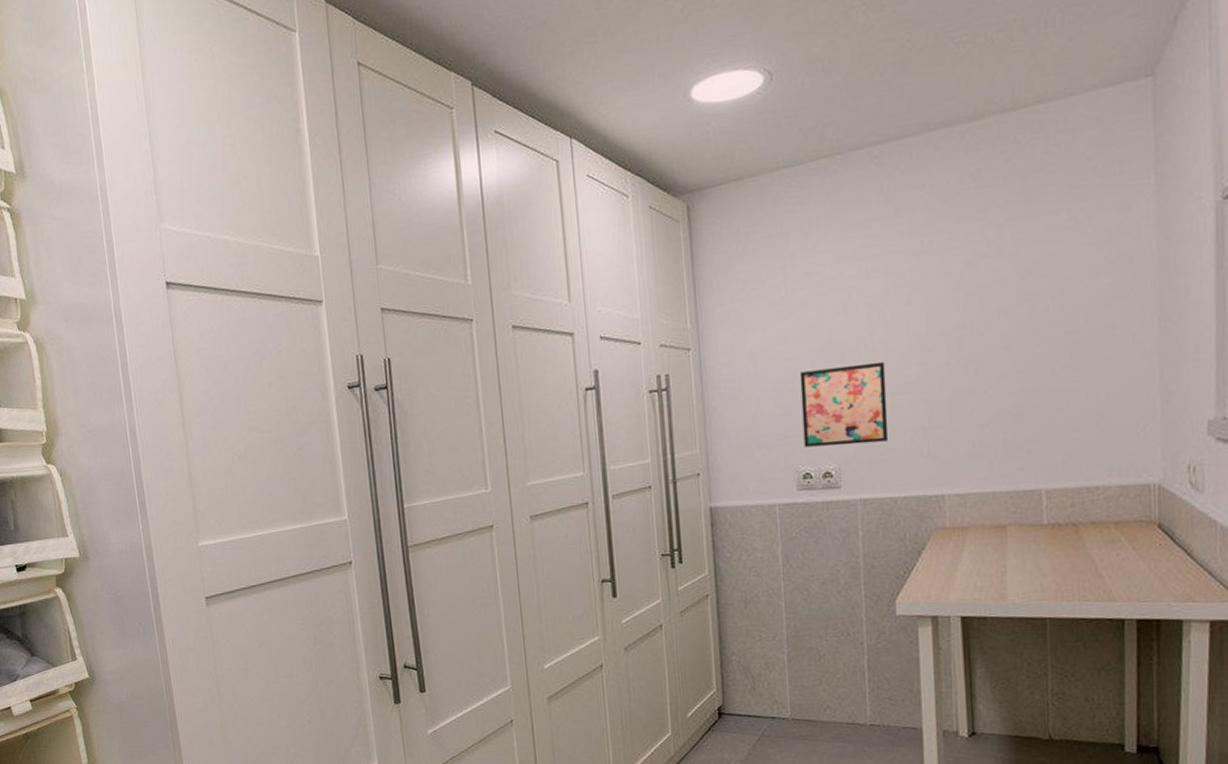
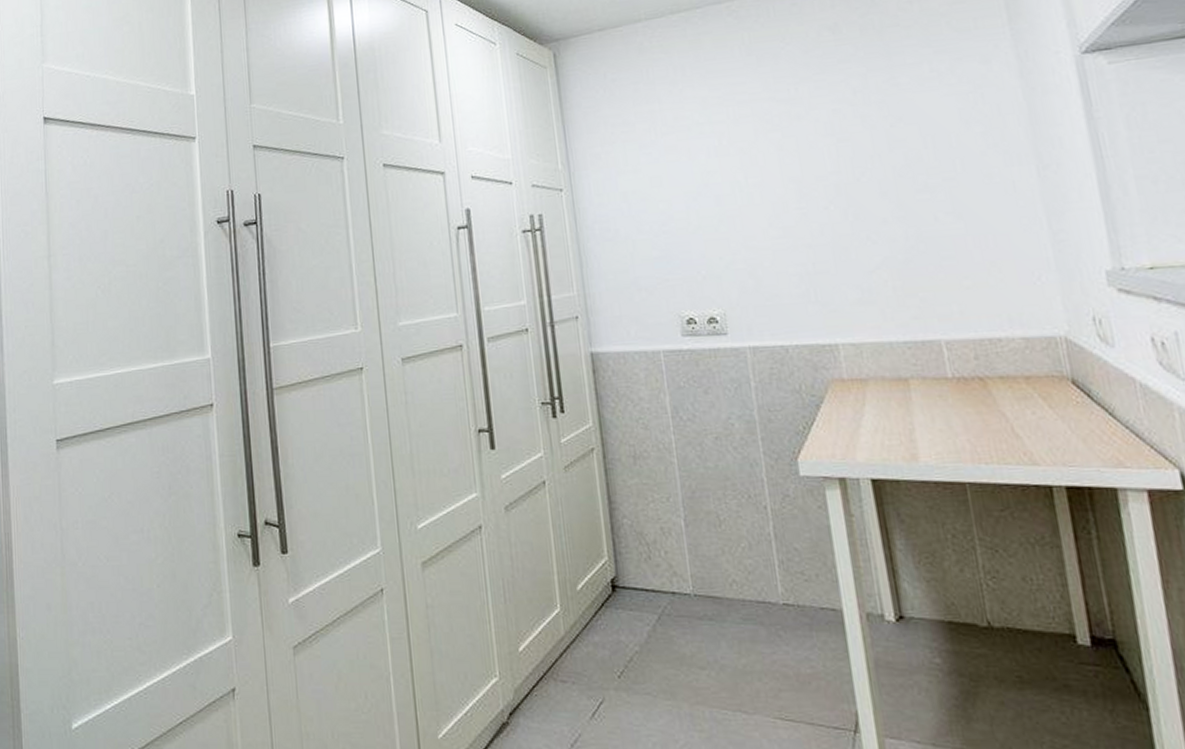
wall art: present [799,361,889,448] -> none [675,205,773,291]

